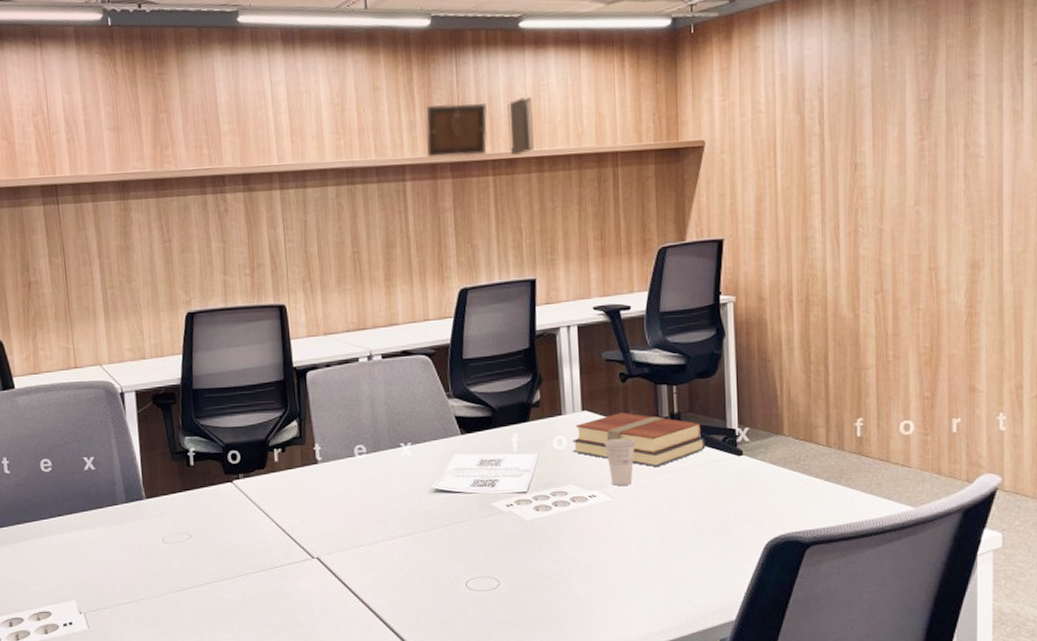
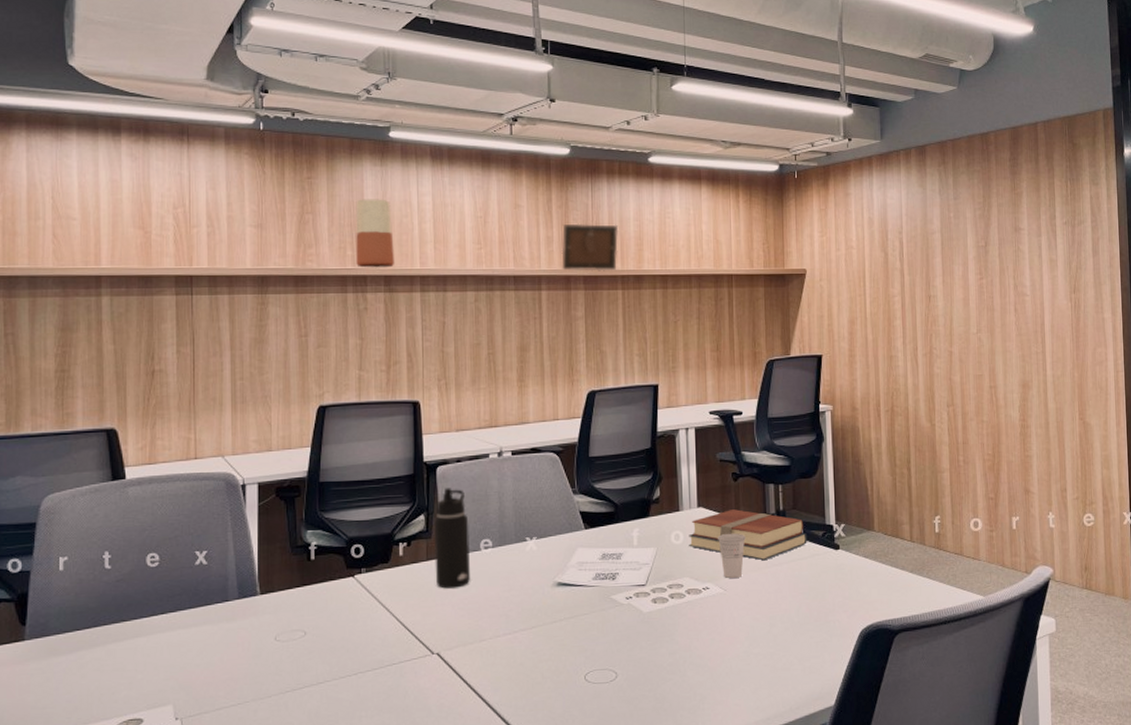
vase: none [208,91,251,167] -> present [355,199,394,268]
water bottle: none [307,393,346,494] -> present [433,488,471,589]
binder: present [508,97,535,156] -> none [637,222,660,273]

